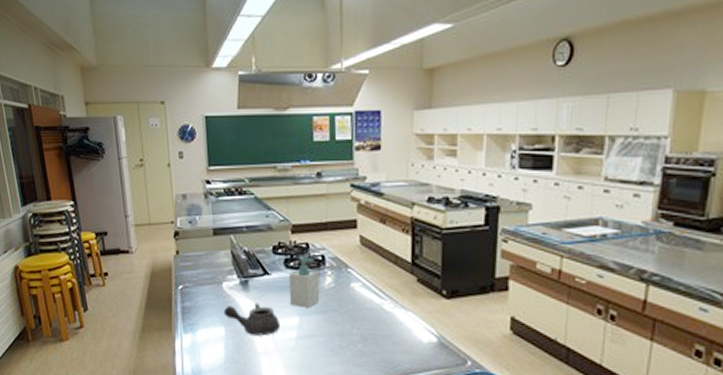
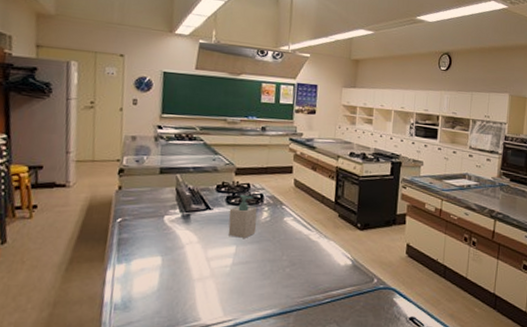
teapot: present [223,303,281,336] -> none [162,234,218,264]

